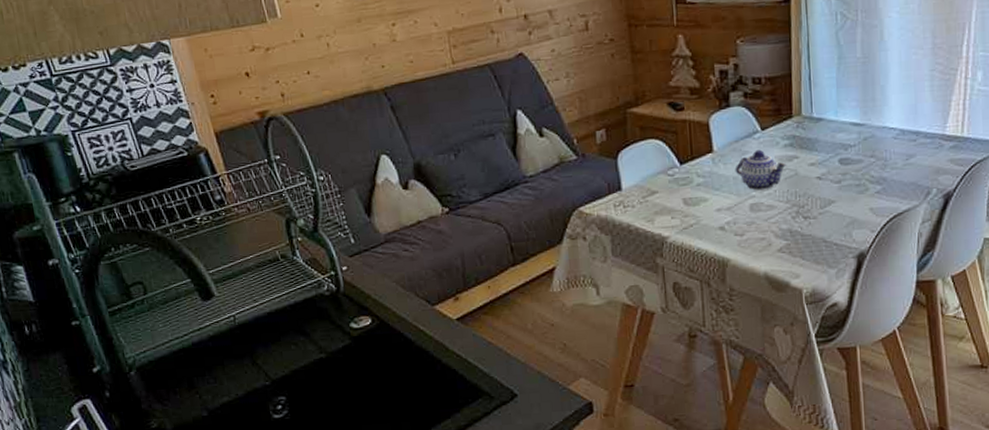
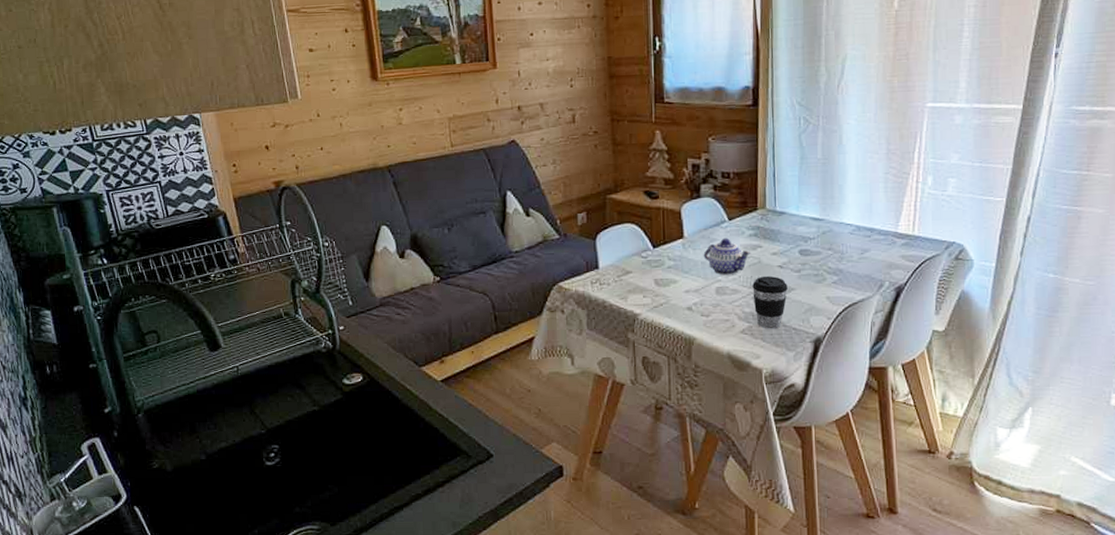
coffee cup: none [789,188,827,246] -> present [752,275,788,329]

